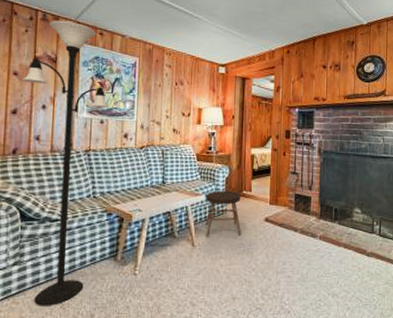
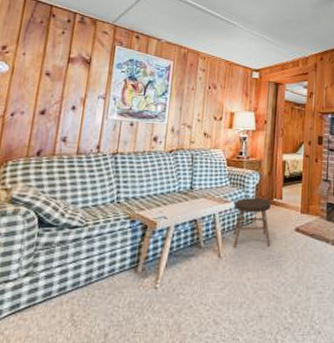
floor lamp: present [22,20,110,306] -> none [44,23,141,323]

